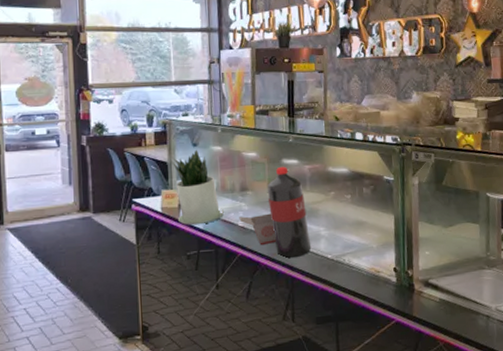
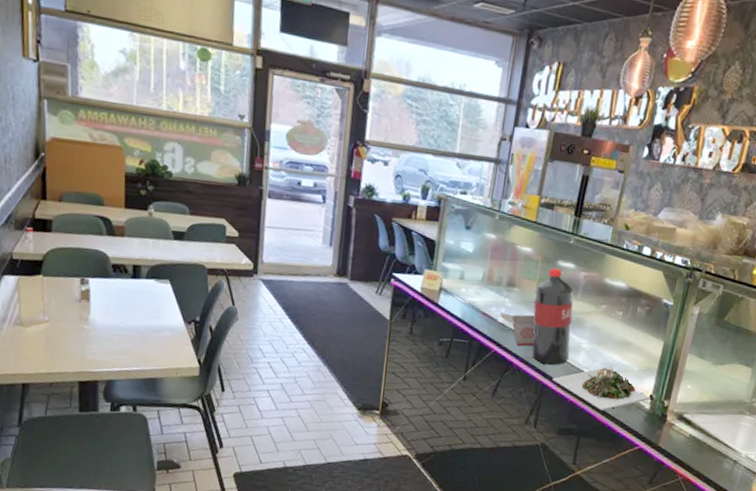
planter: present [171,149,224,226] -> none [437,233,486,314]
salad: none [300,246,396,292] -> present [552,365,651,411]

